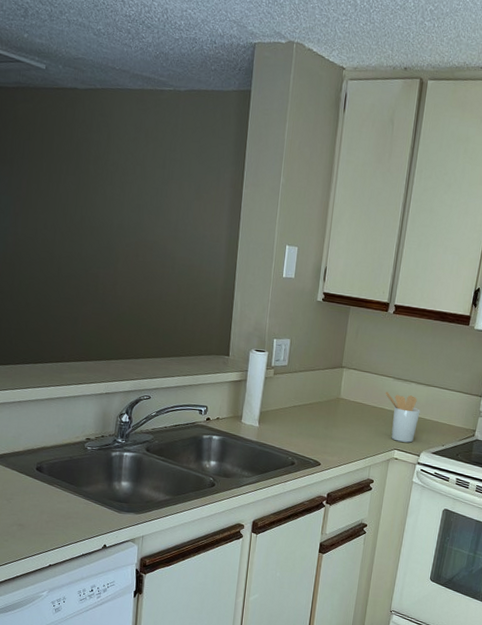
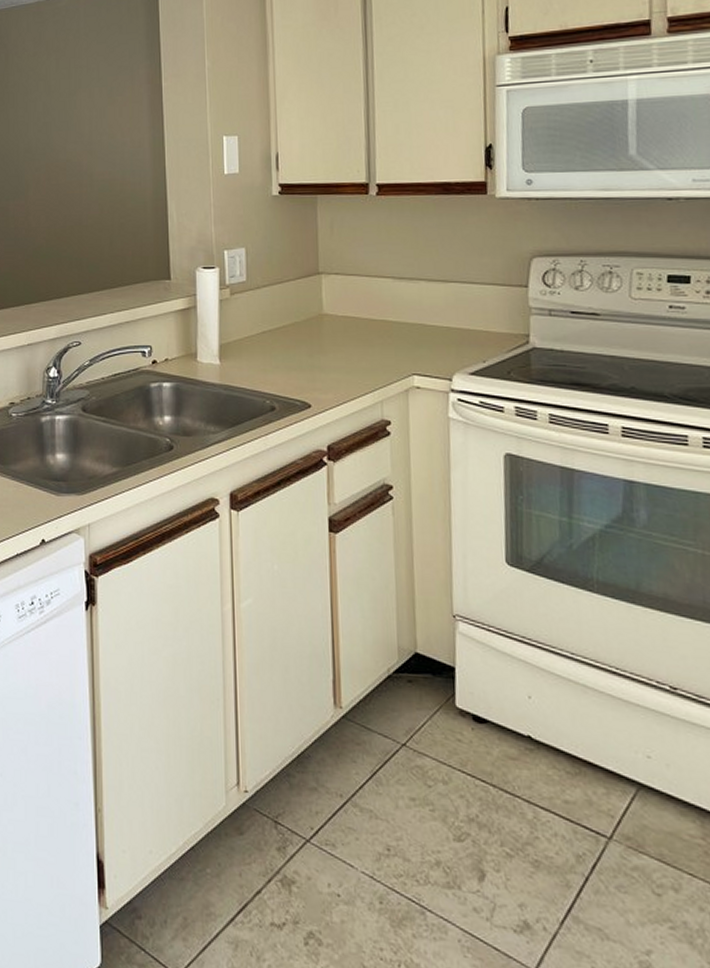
utensil holder: present [385,391,420,443] -> none [385,297,441,363]

